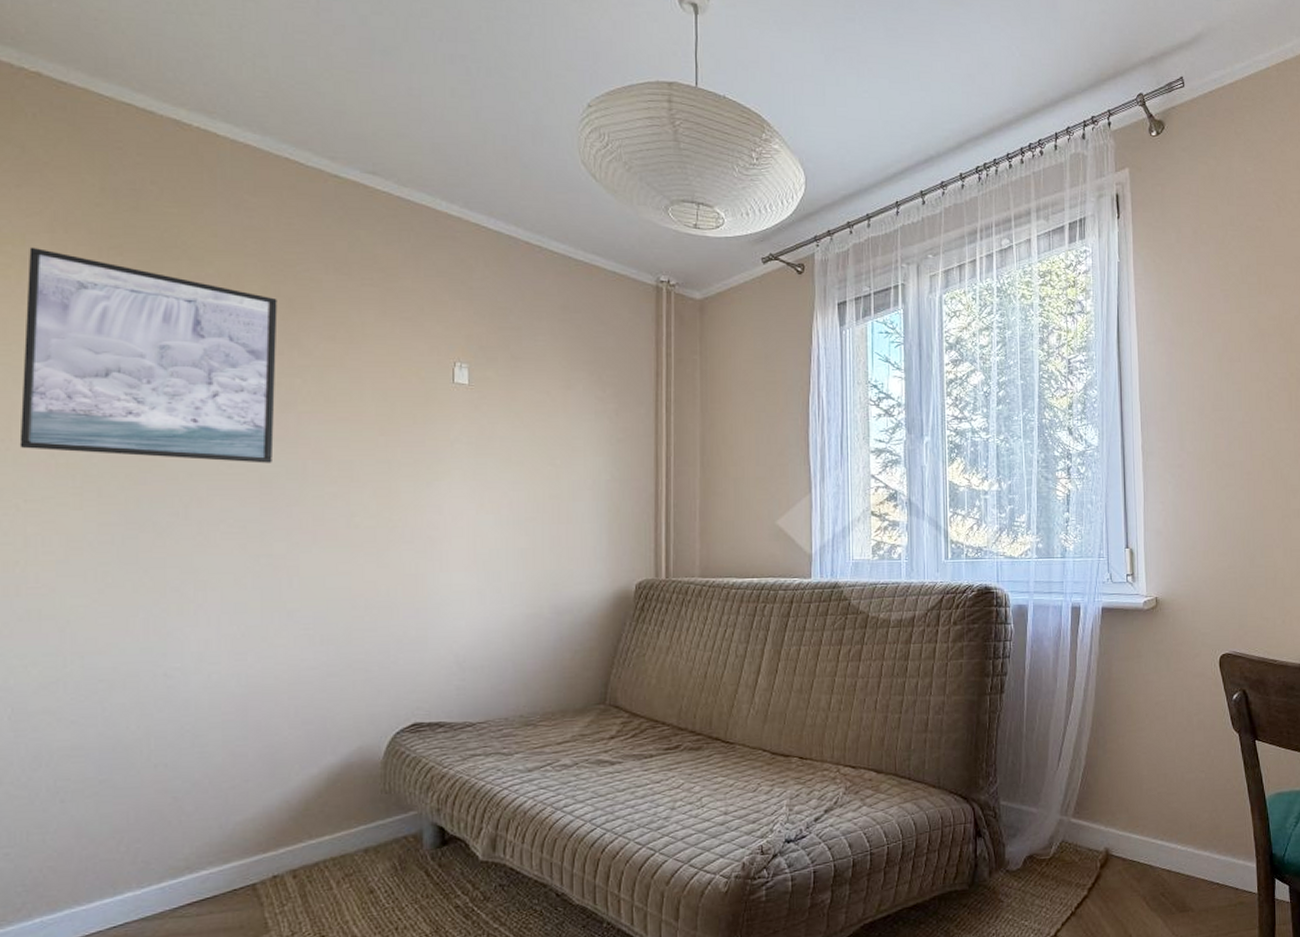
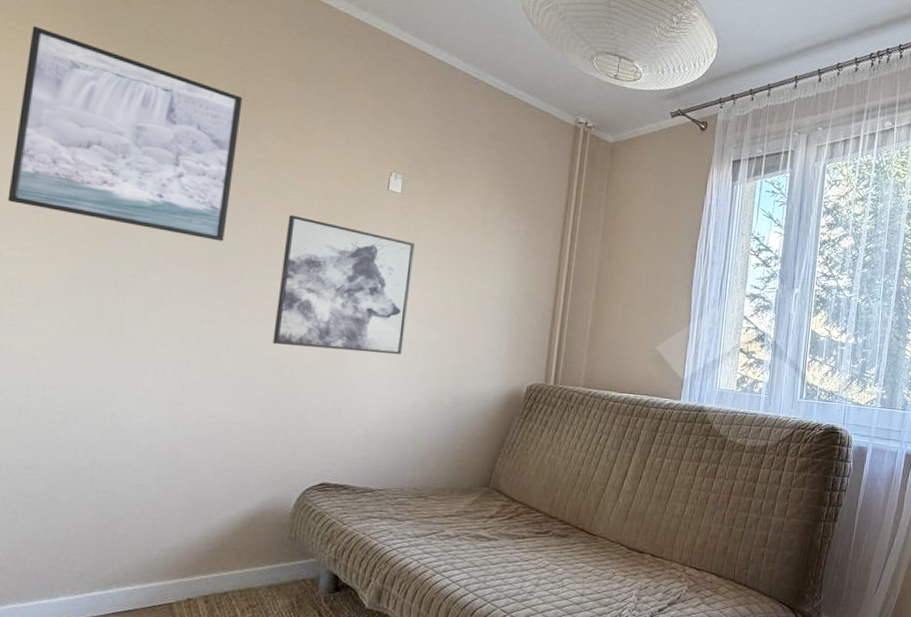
wall art: none [340,424,491,573] -> present [272,215,415,355]

